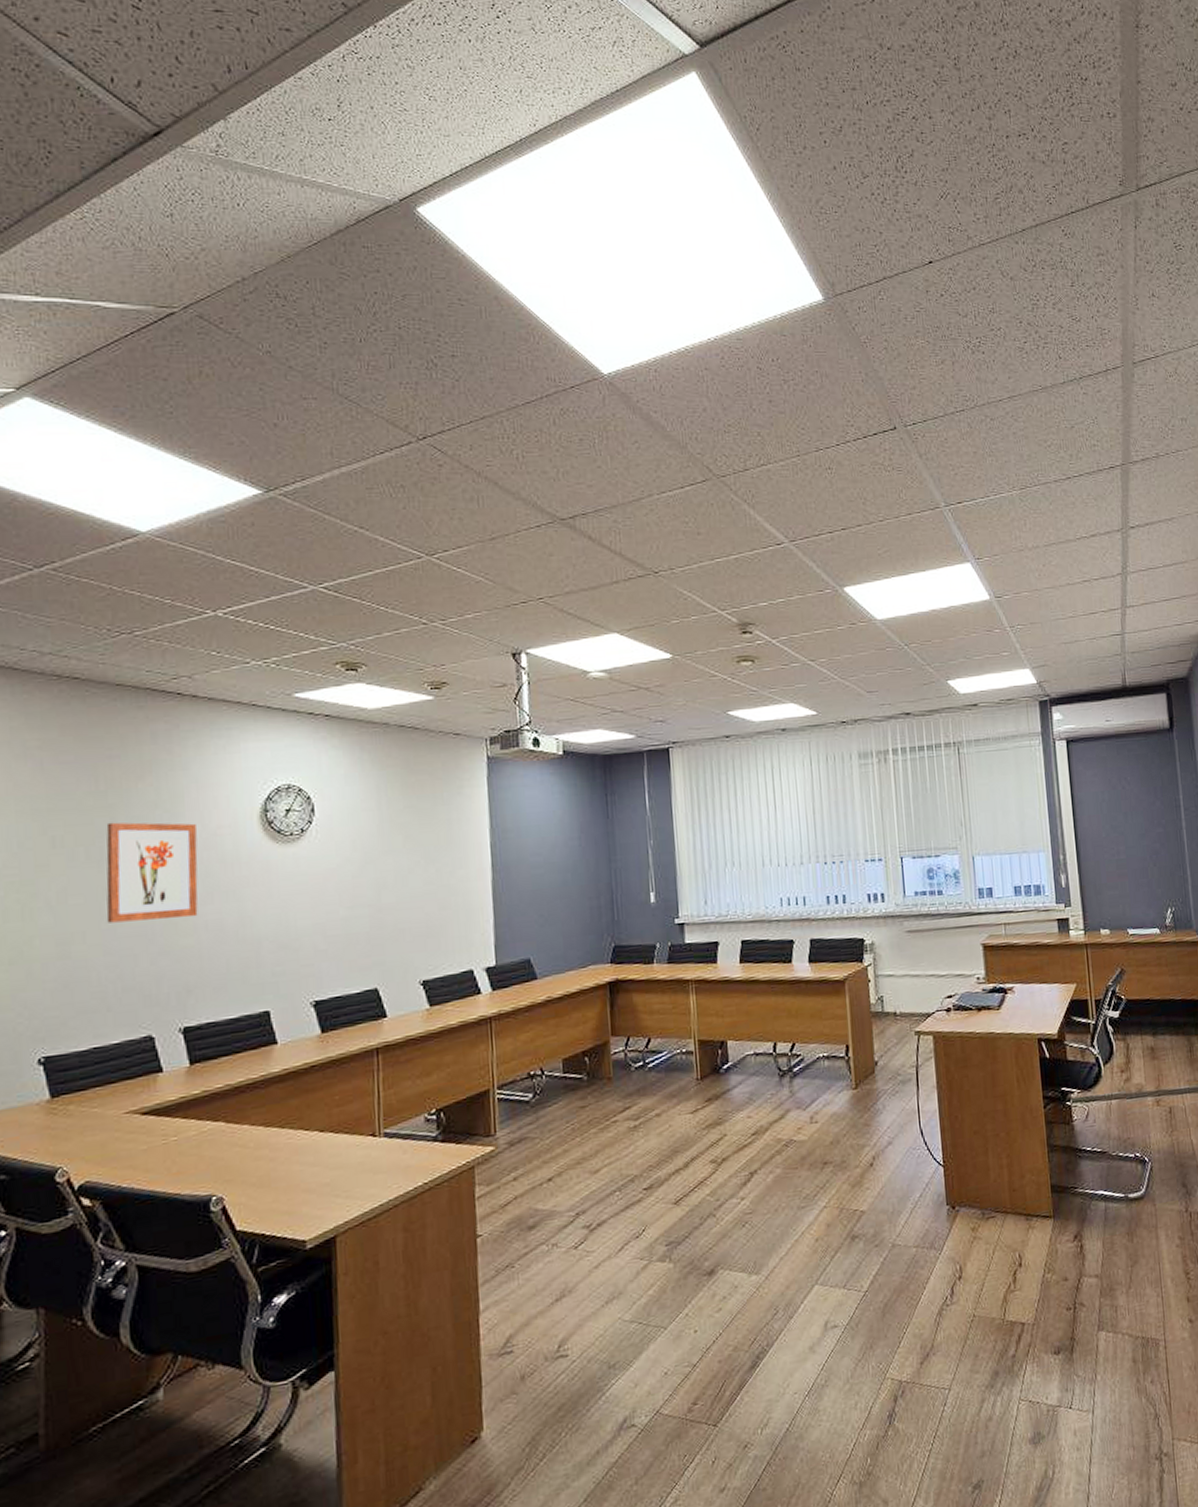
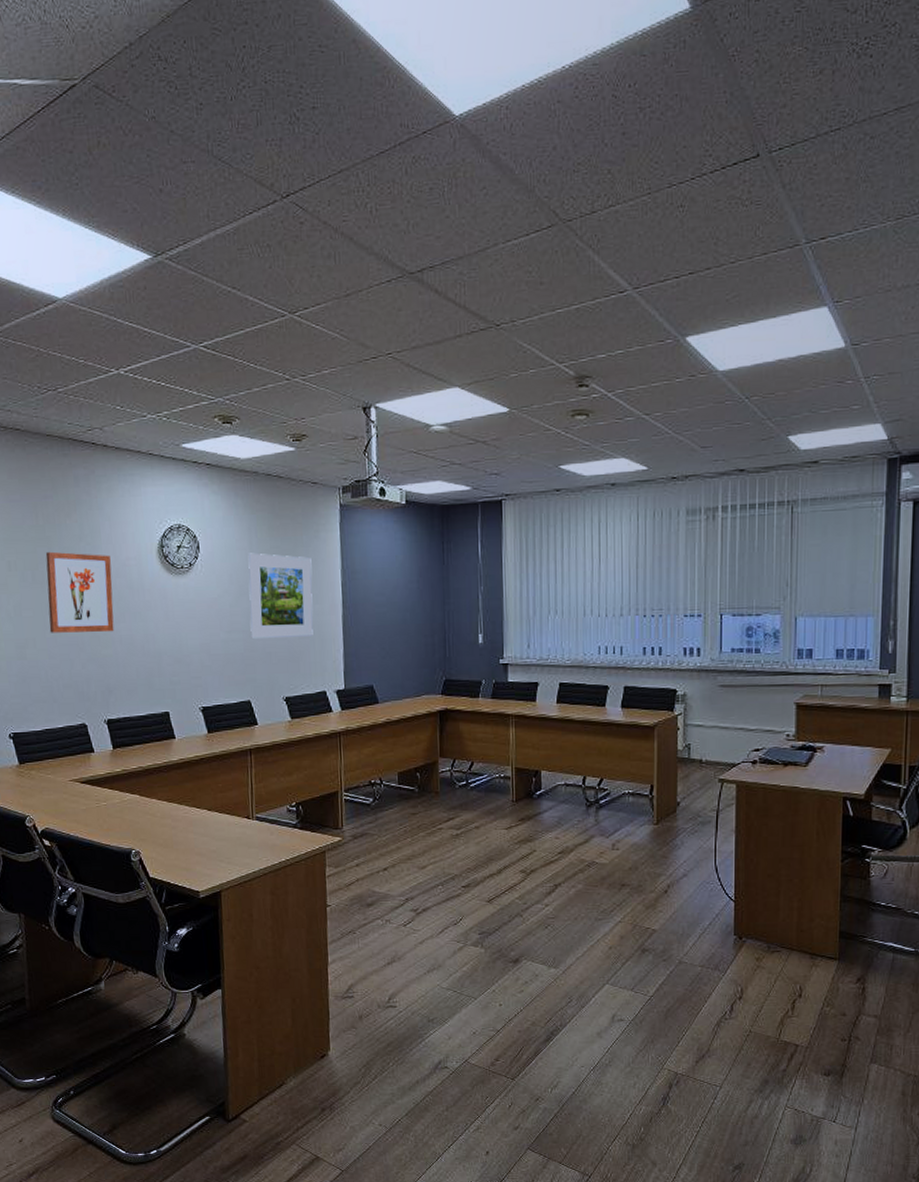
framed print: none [375,814,457,914] -> present [248,553,313,638]

